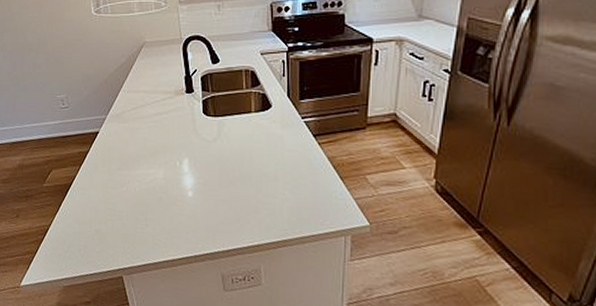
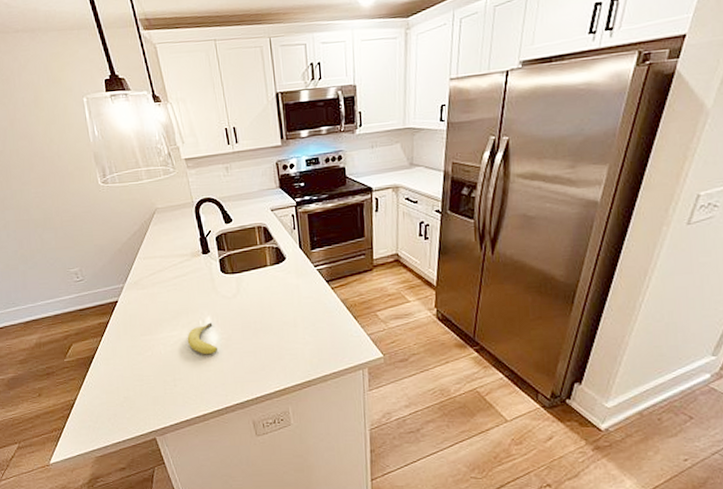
fruit: none [162,165,193,199] -> present [187,322,218,355]

